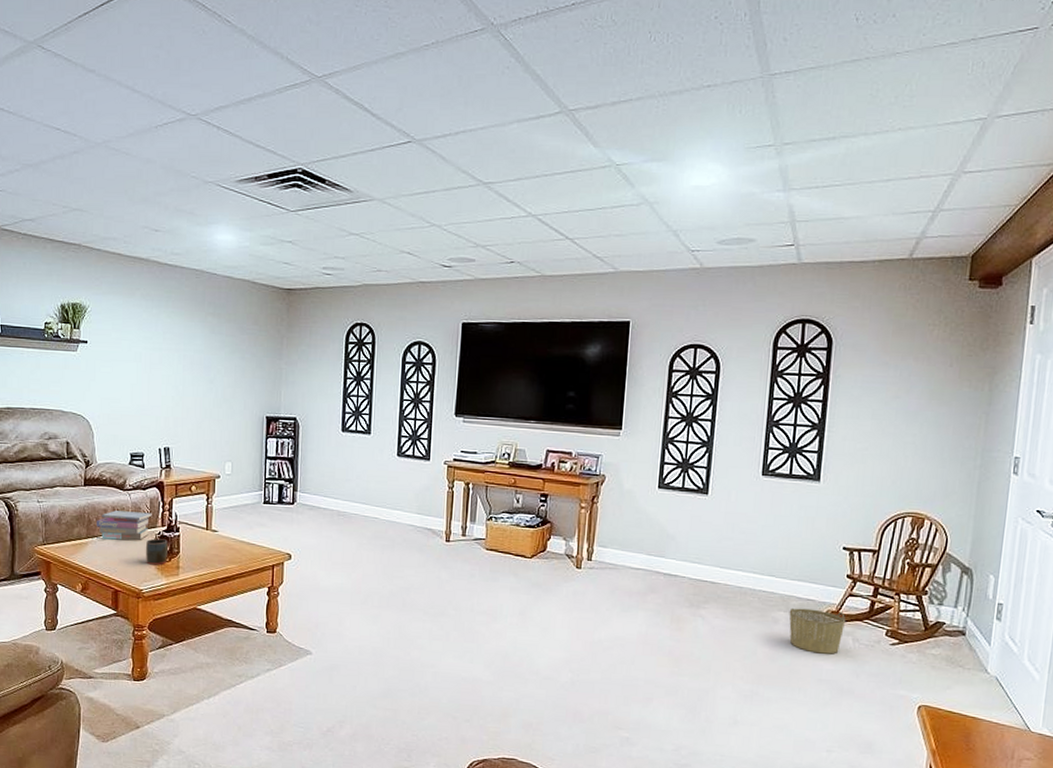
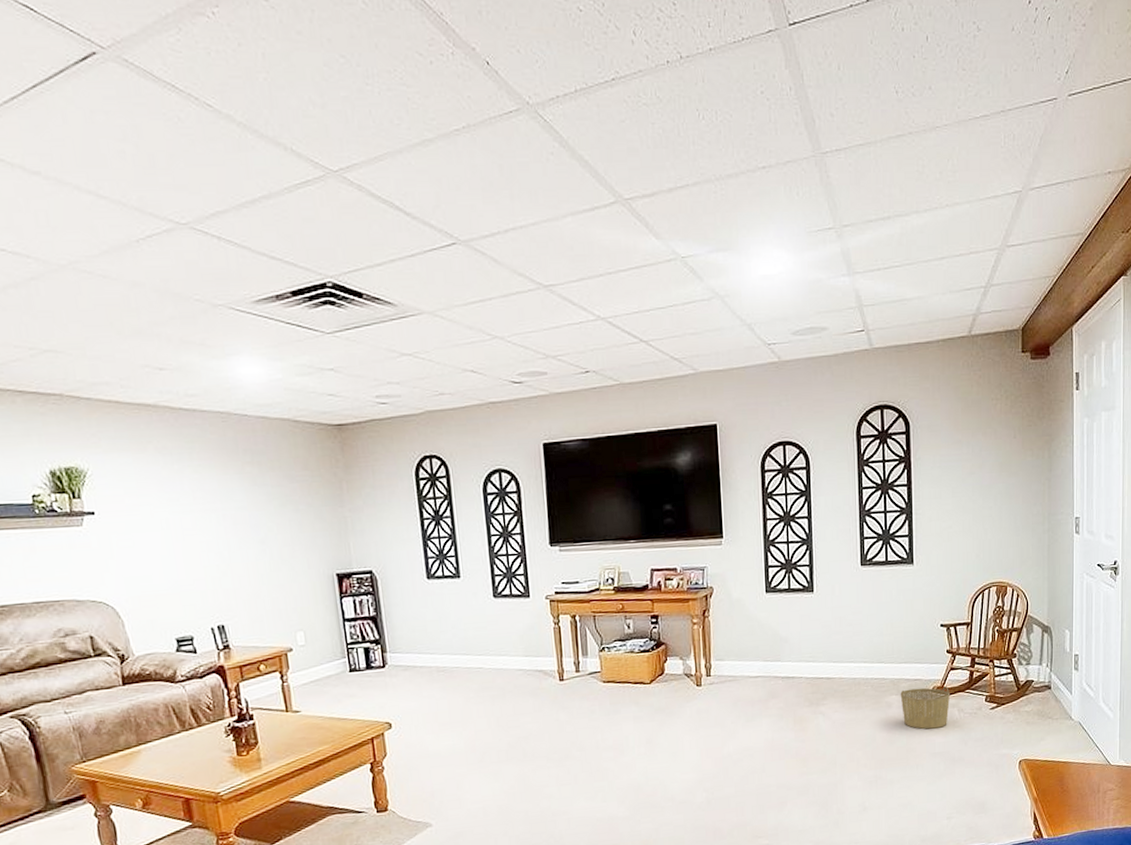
books: present [97,510,152,541] -> none [147,703,217,743]
mug: present [145,538,168,565] -> none [214,730,245,763]

